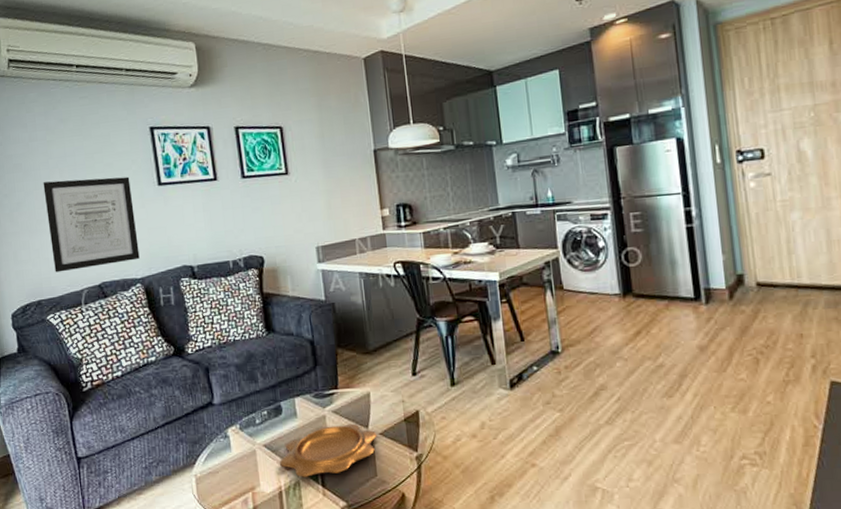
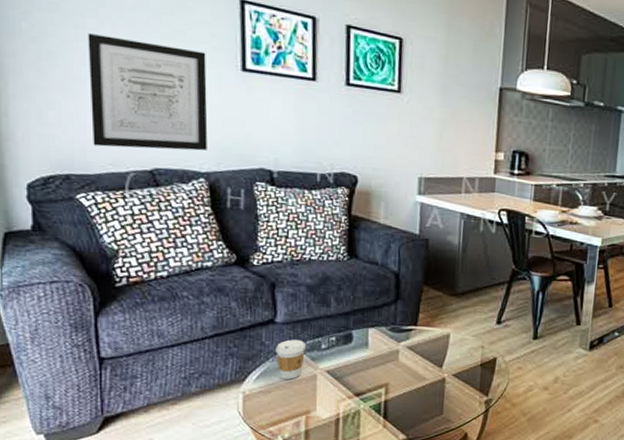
coffee cup: none [217,418,243,458] -> present [276,339,305,380]
decorative bowl: present [279,423,377,477] -> none [340,360,450,408]

